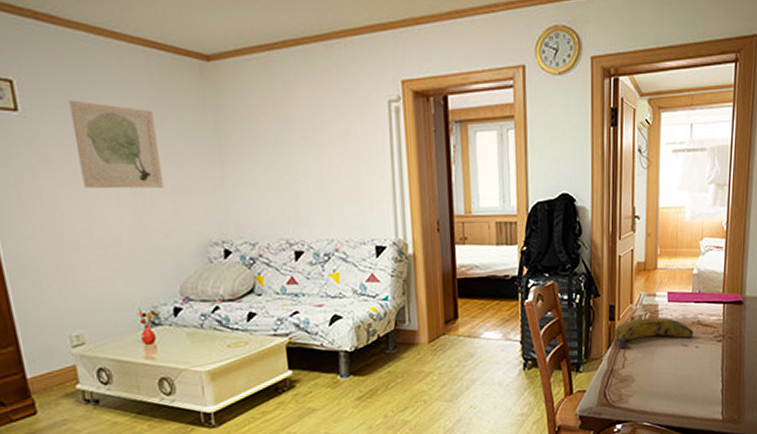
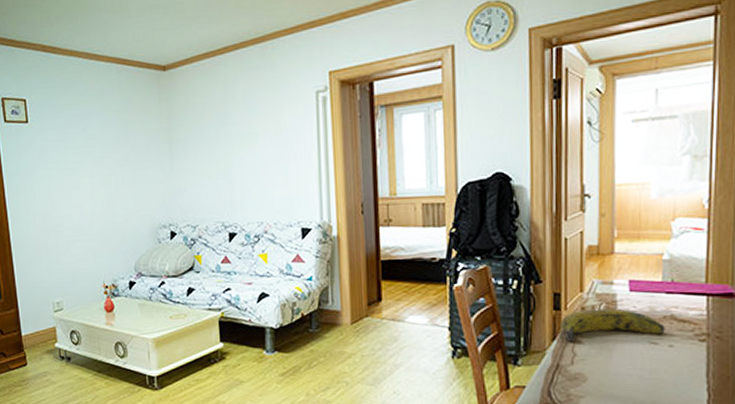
wall art: present [69,100,165,189] -> none [62,111,127,182]

